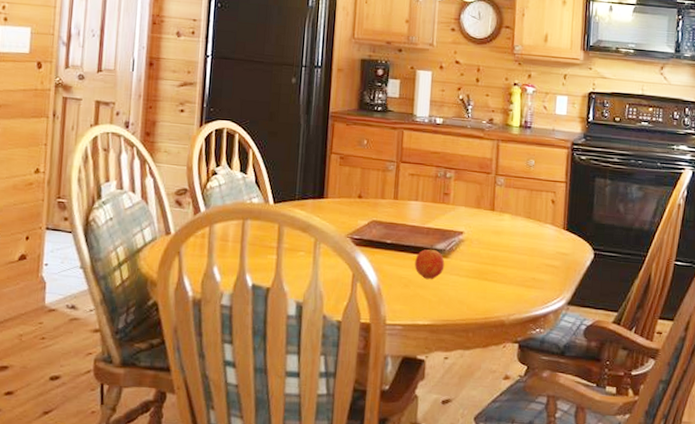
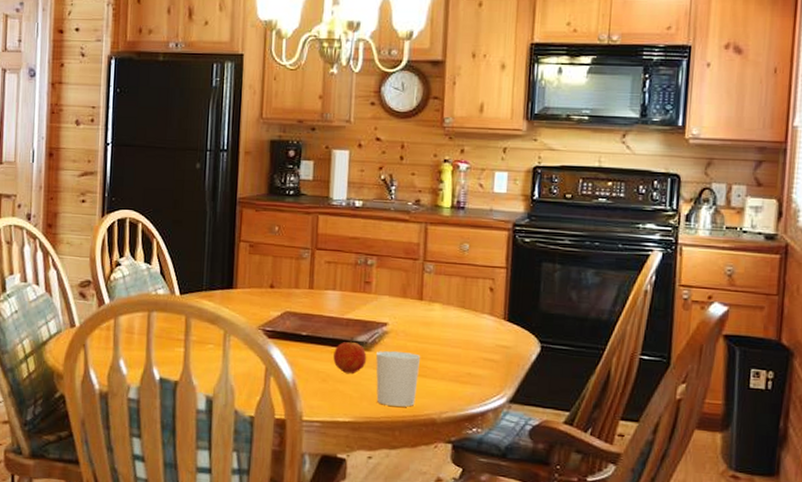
cup: none [452,257,491,310] -> present [376,350,420,407]

